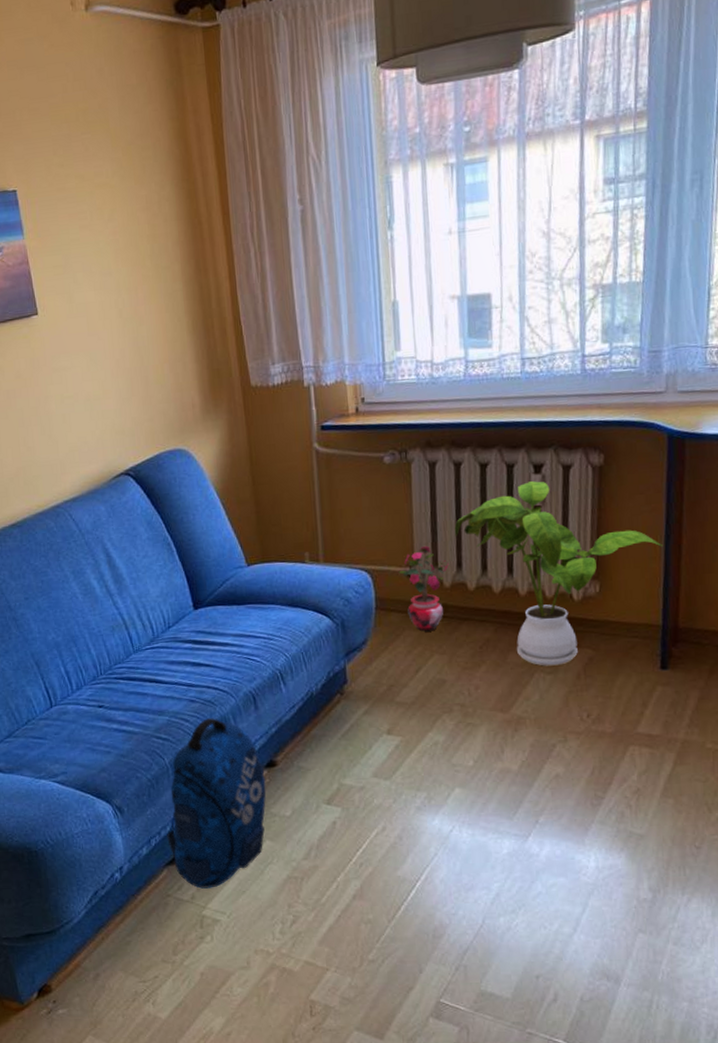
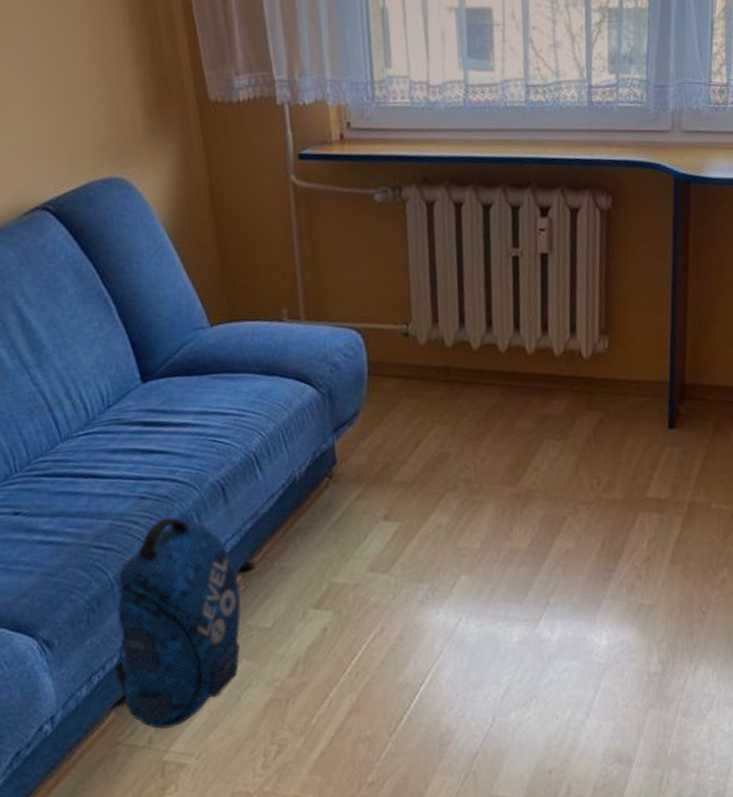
potted plant: present [398,545,450,632] -> none [394,299,452,399]
house plant: present [454,481,663,666] -> none [455,225,670,432]

